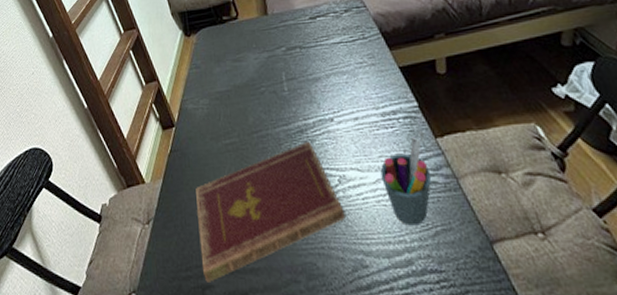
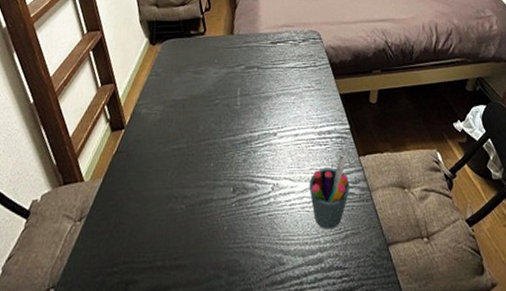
notebook: present [196,142,345,282] -> none [129,152,272,278]

